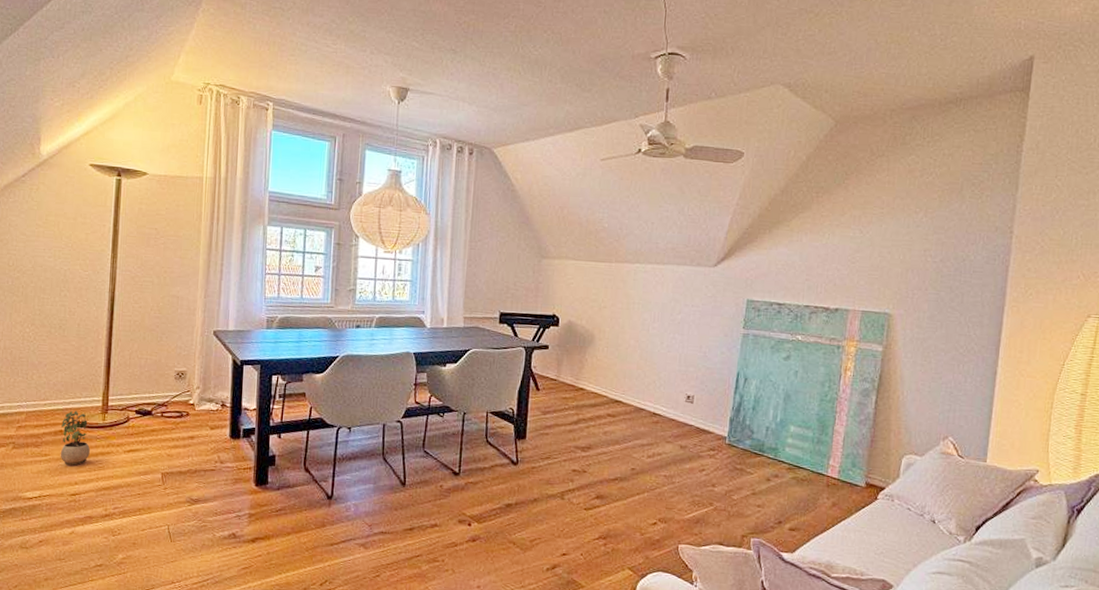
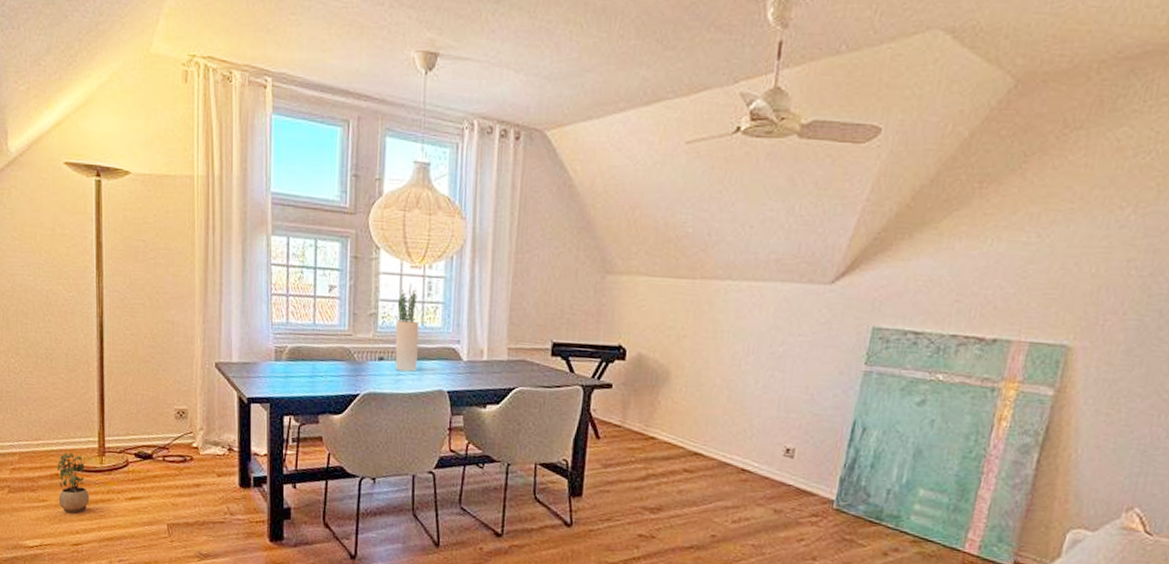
vase: none [369,268,391,338] -> present [394,287,419,373]

